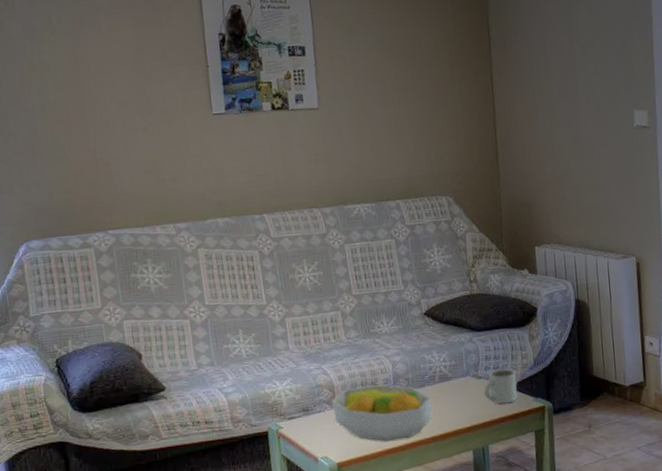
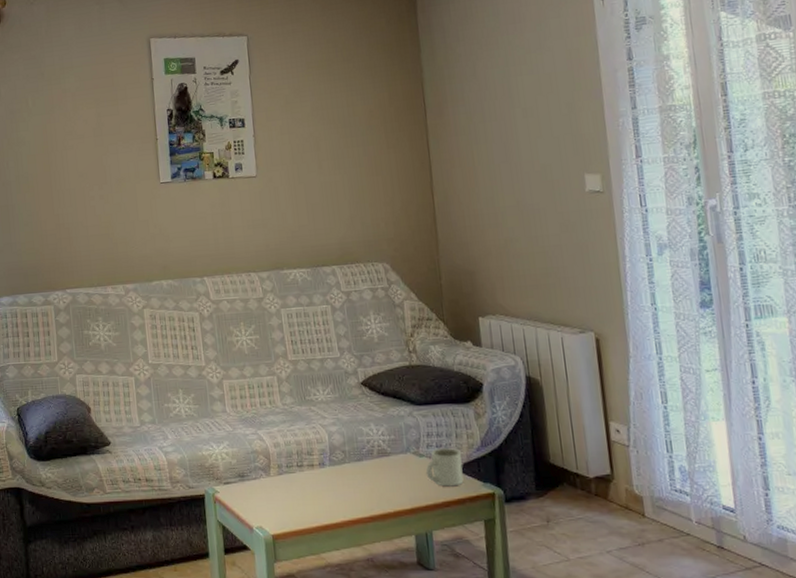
fruit bowl: present [331,385,432,441] -> none [266,455,371,516]

